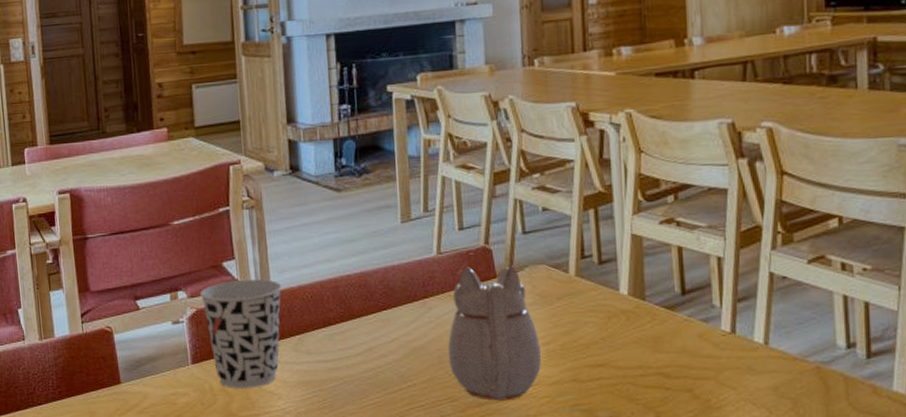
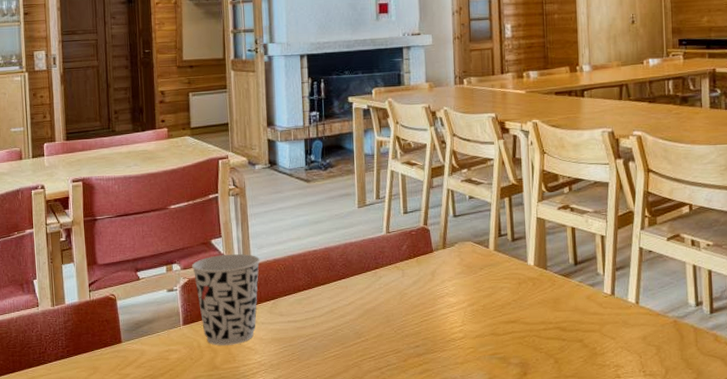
teapot: present [448,266,541,401] -> none [394,242,467,352]

